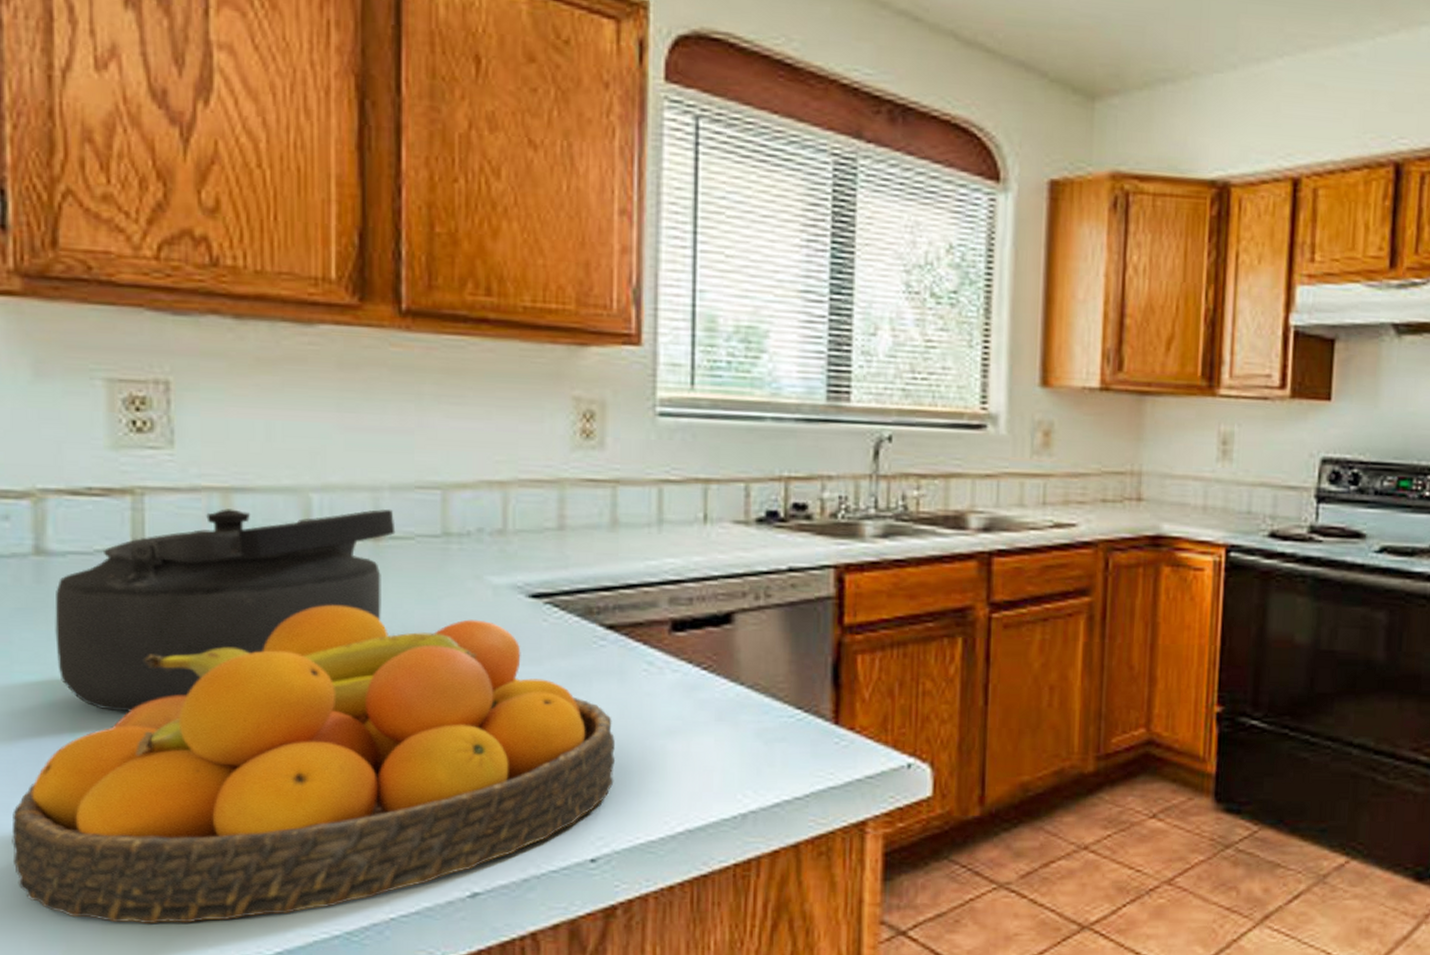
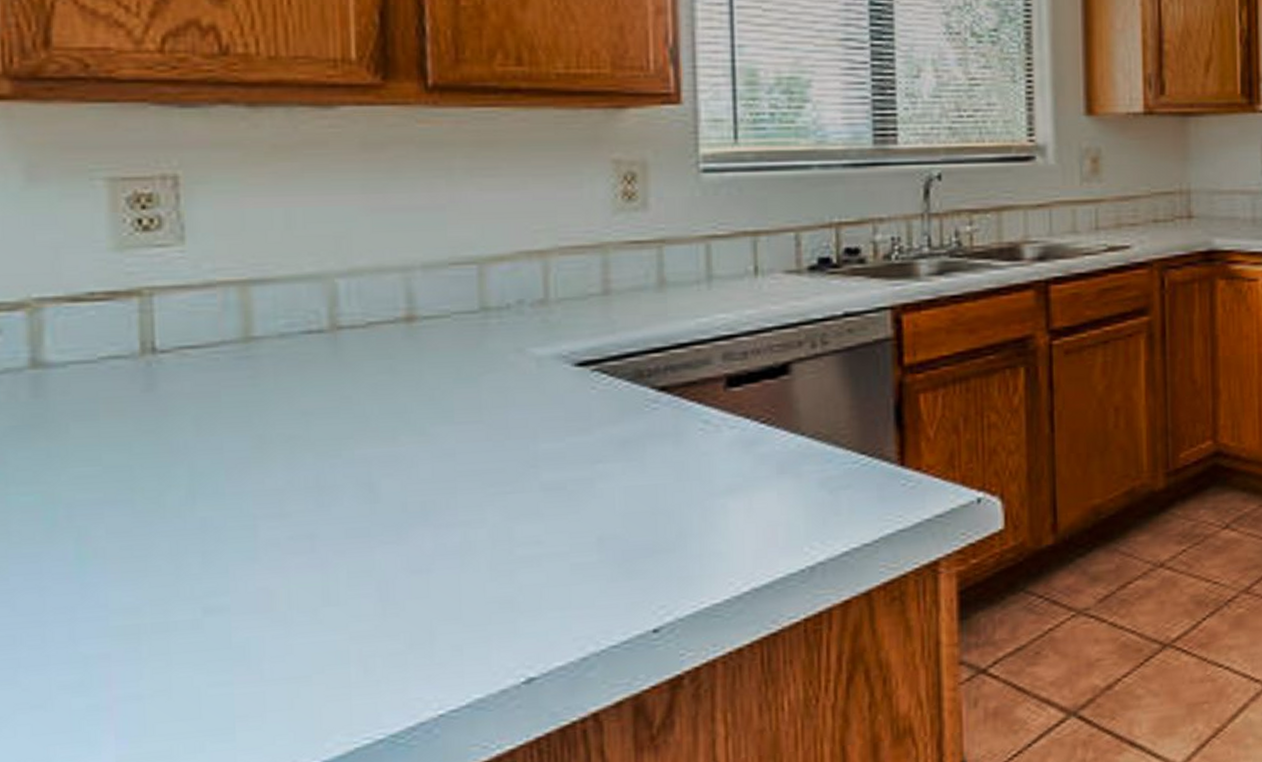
fruit bowl: present [11,605,616,924] -> none [10,392,675,753]
kettle: present [55,508,396,712] -> none [55,288,430,527]

